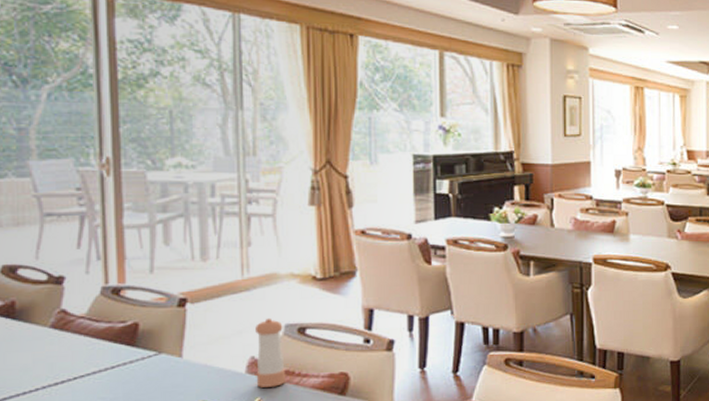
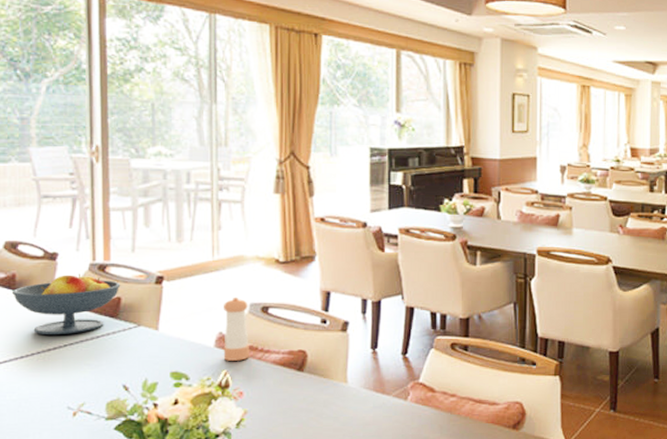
fruit bowl: none [10,298,138,367] -> present [11,273,121,334]

